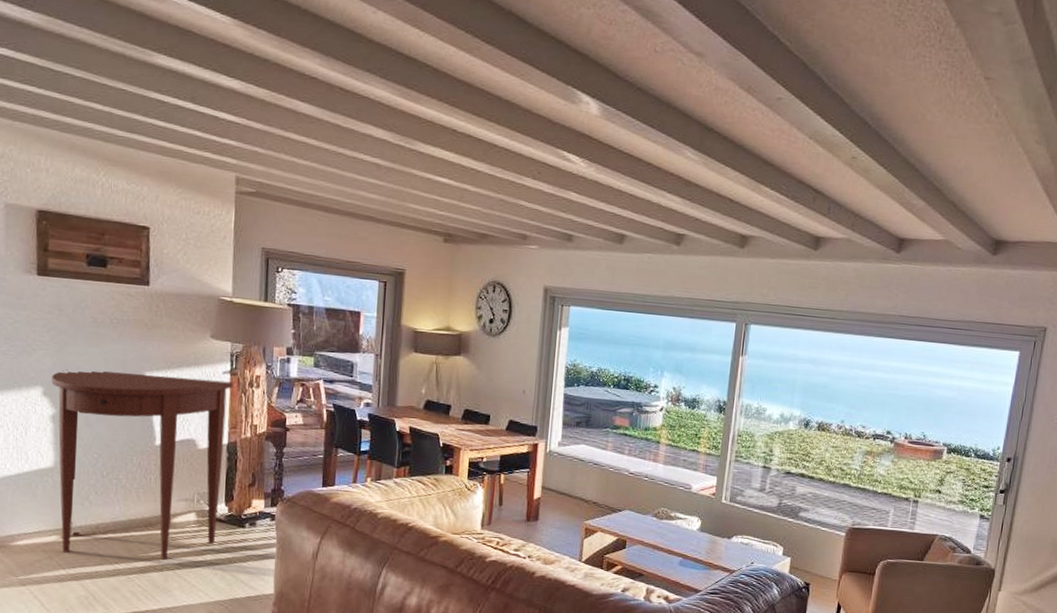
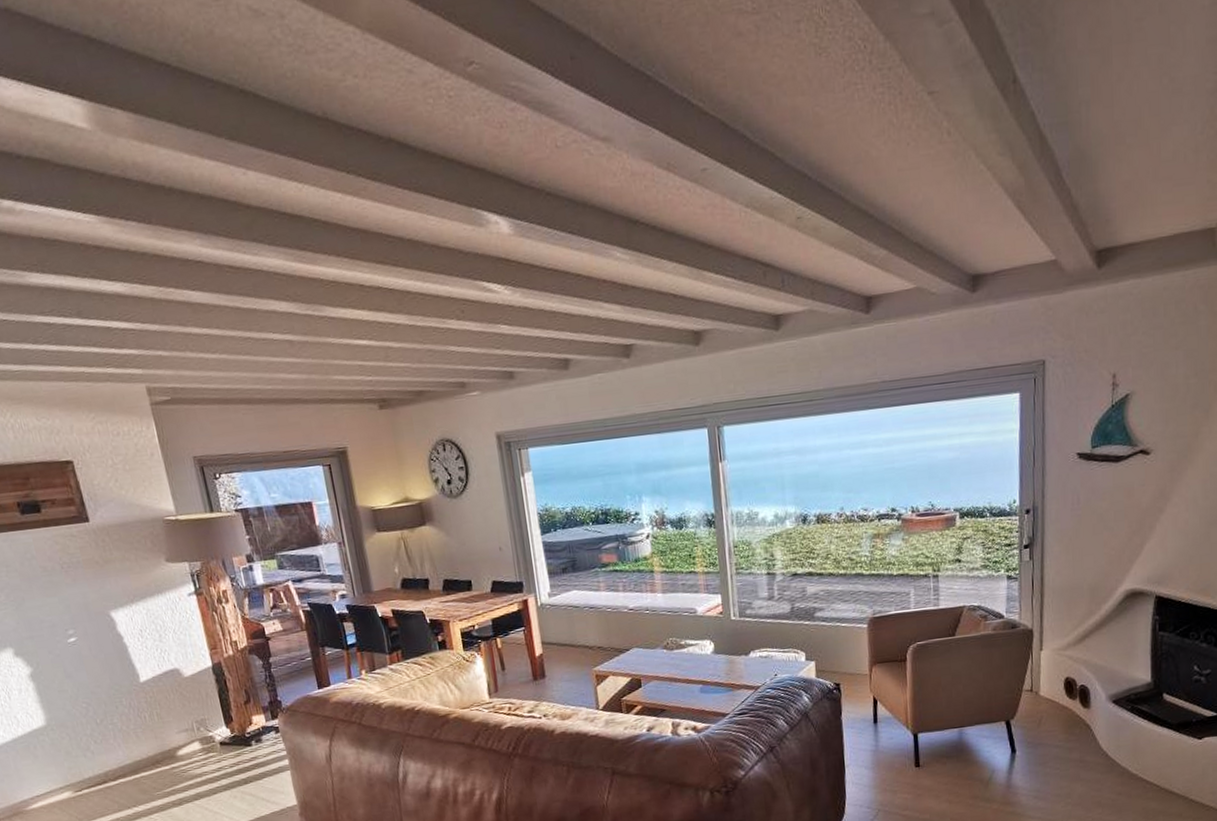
console table: present [51,369,234,560] -> none [18,602,226,807]

